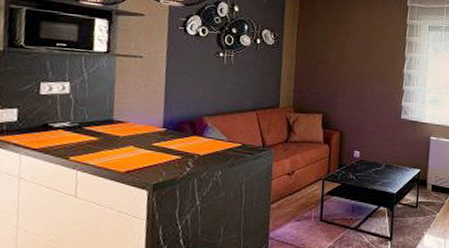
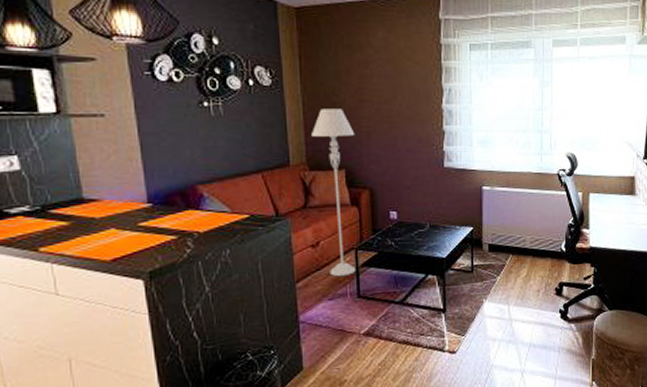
floor lamp: none [299,65,334,202] -> present [312,108,356,277]

